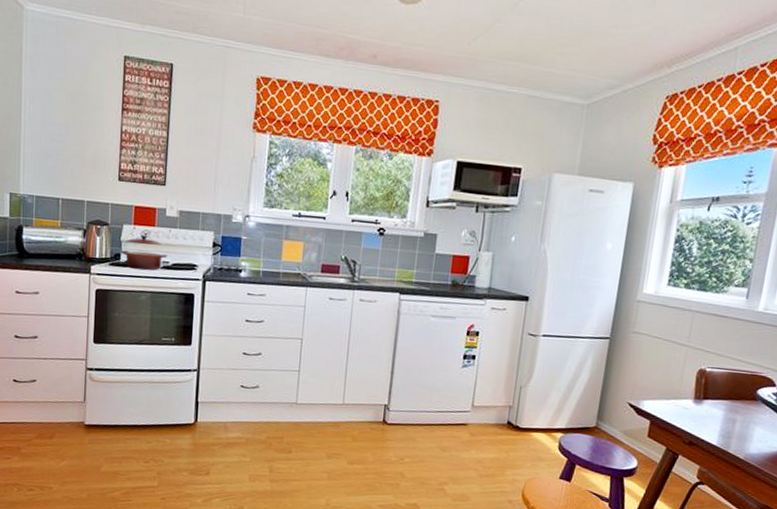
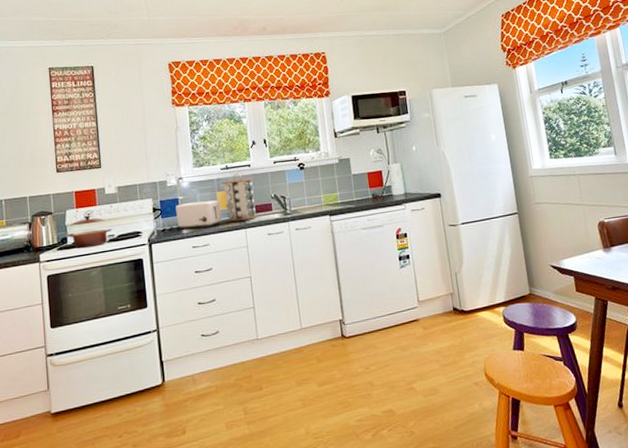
toaster: none [236,244,285,277] -> present [175,200,222,230]
spice rack: none [288,224,327,279] -> present [221,173,258,222]

